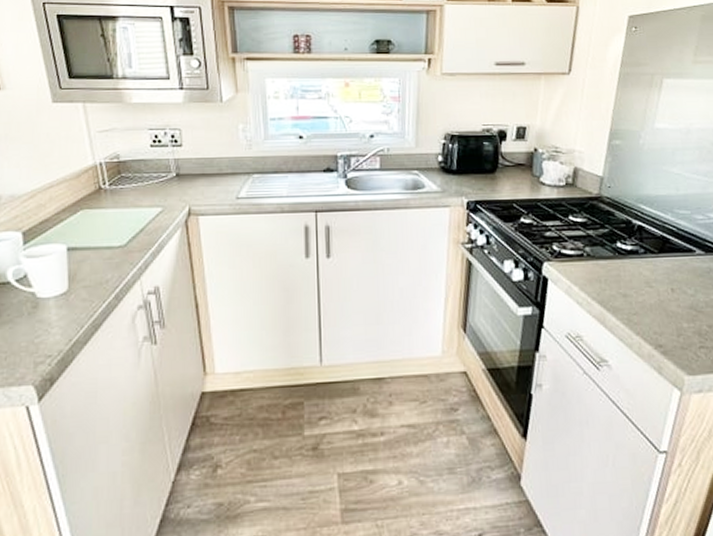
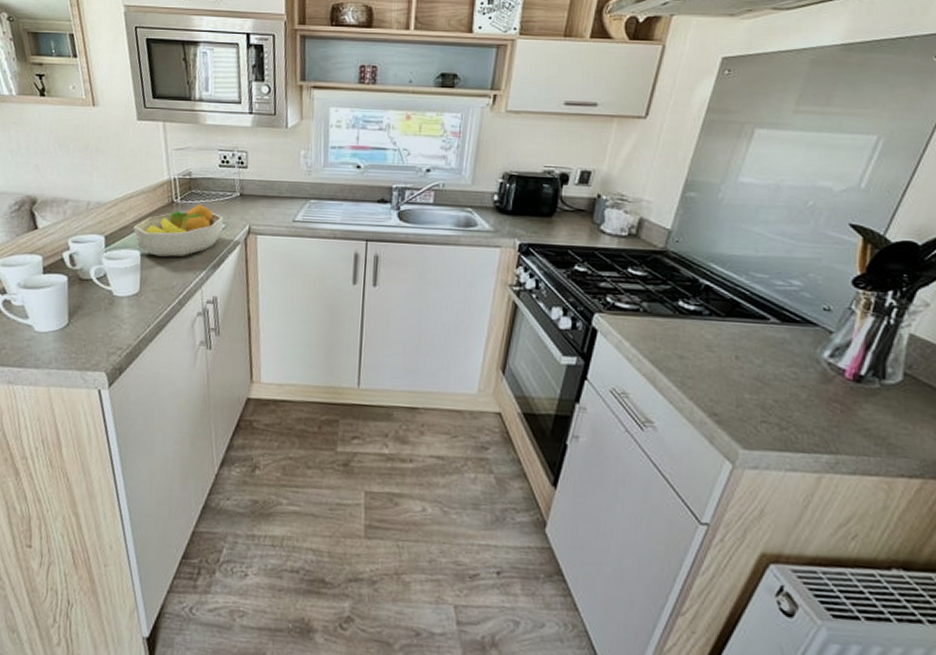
fruit bowl: none [56,189,159,249] -> present [133,204,223,257]

